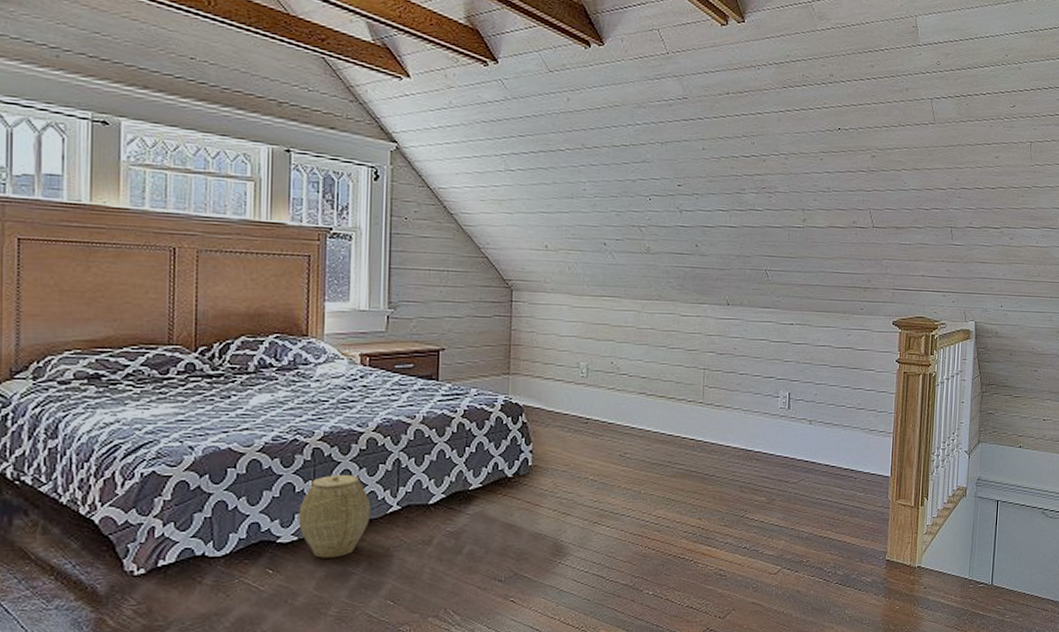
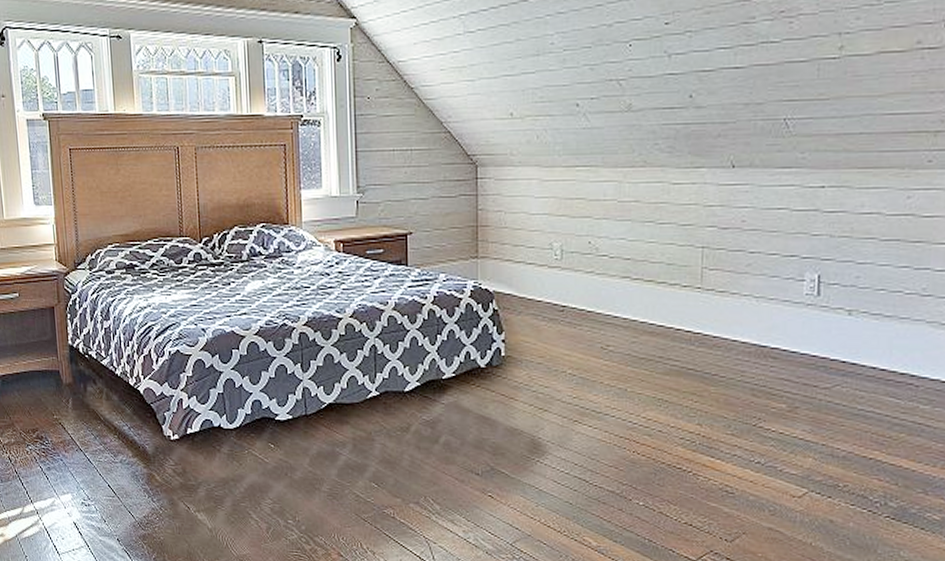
woven basket: present [298,474,371,558] -> none [291,358,353,438]

